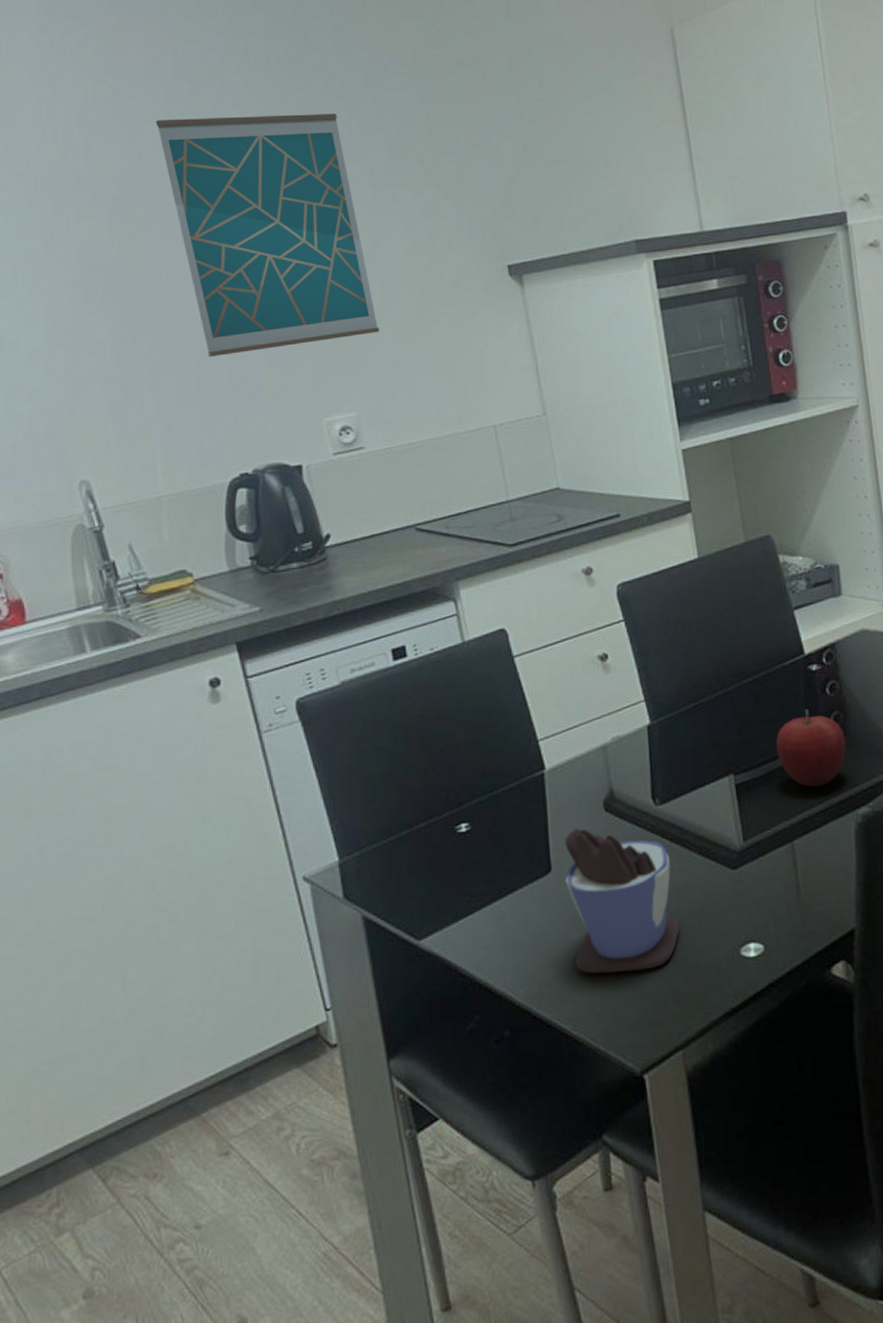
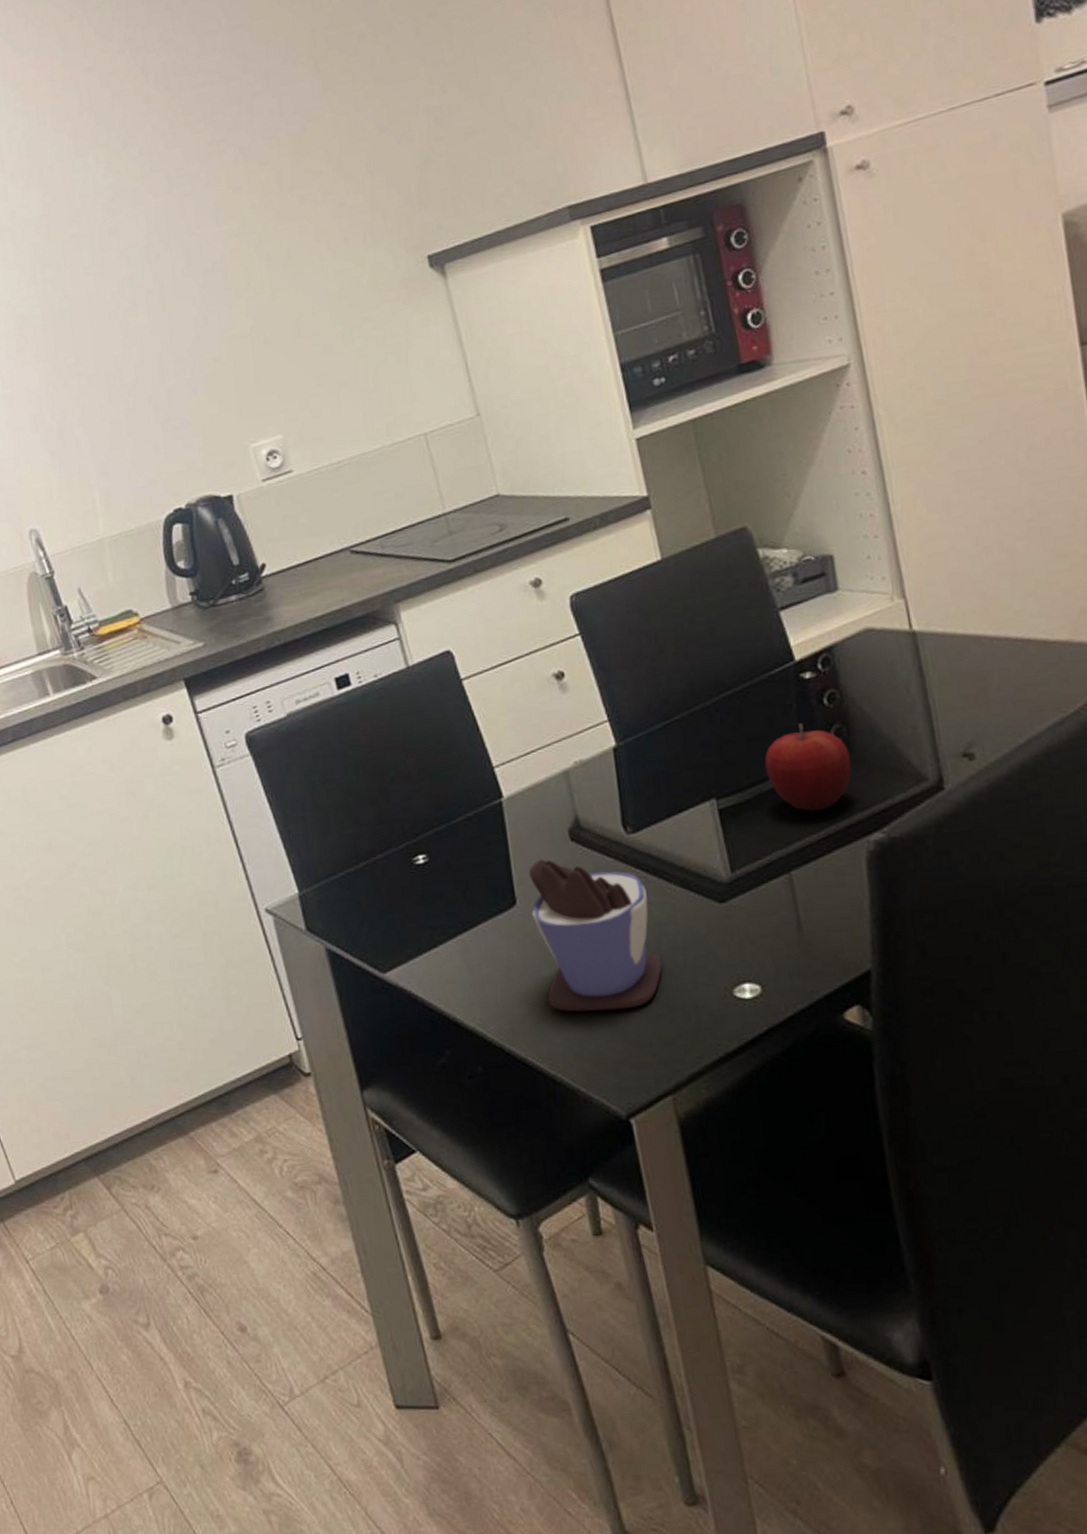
wall art: present [156,114,380,358] -> none [66,119,299,395]

